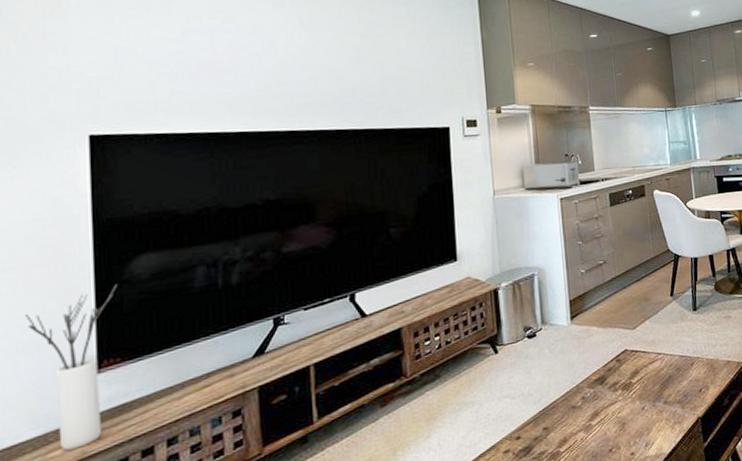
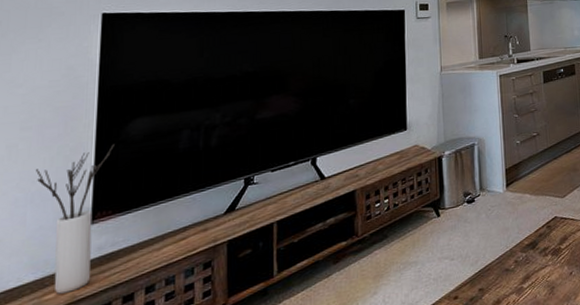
toaster: present [523,160,580,191] -> none [467,41,517,68]

